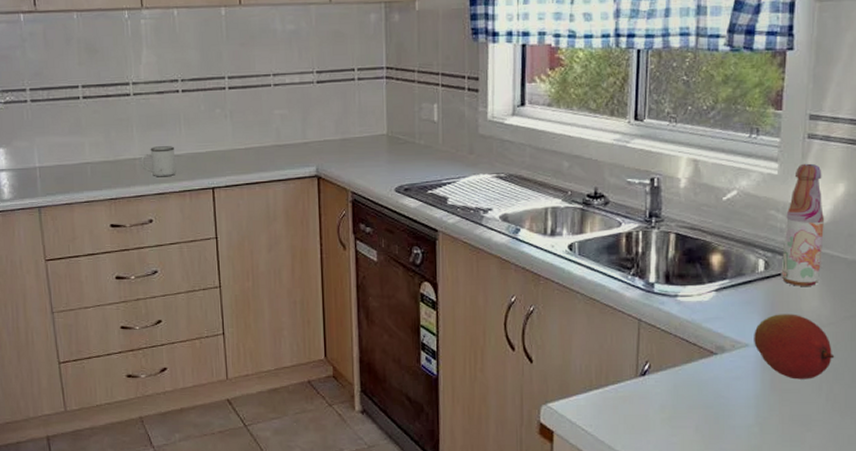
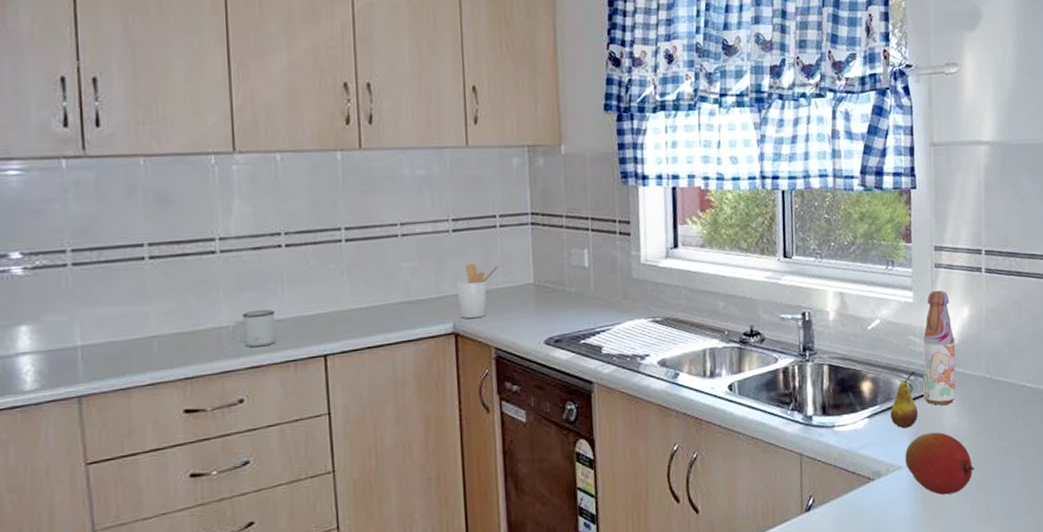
utensil holder: none [319,112,358,164] -> present [456,262,500,319]
fruit: none [741,247,774,306] -> present [890,371,918,429]

